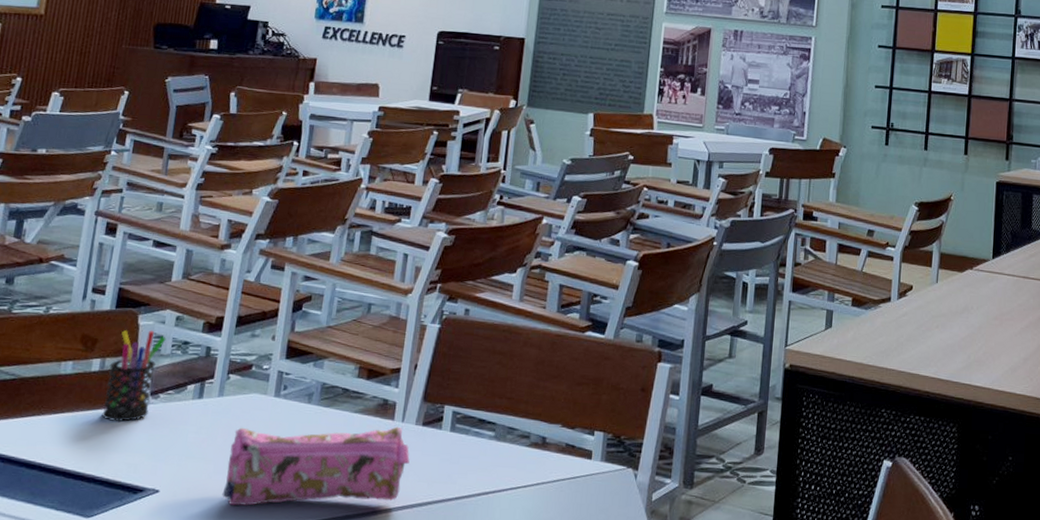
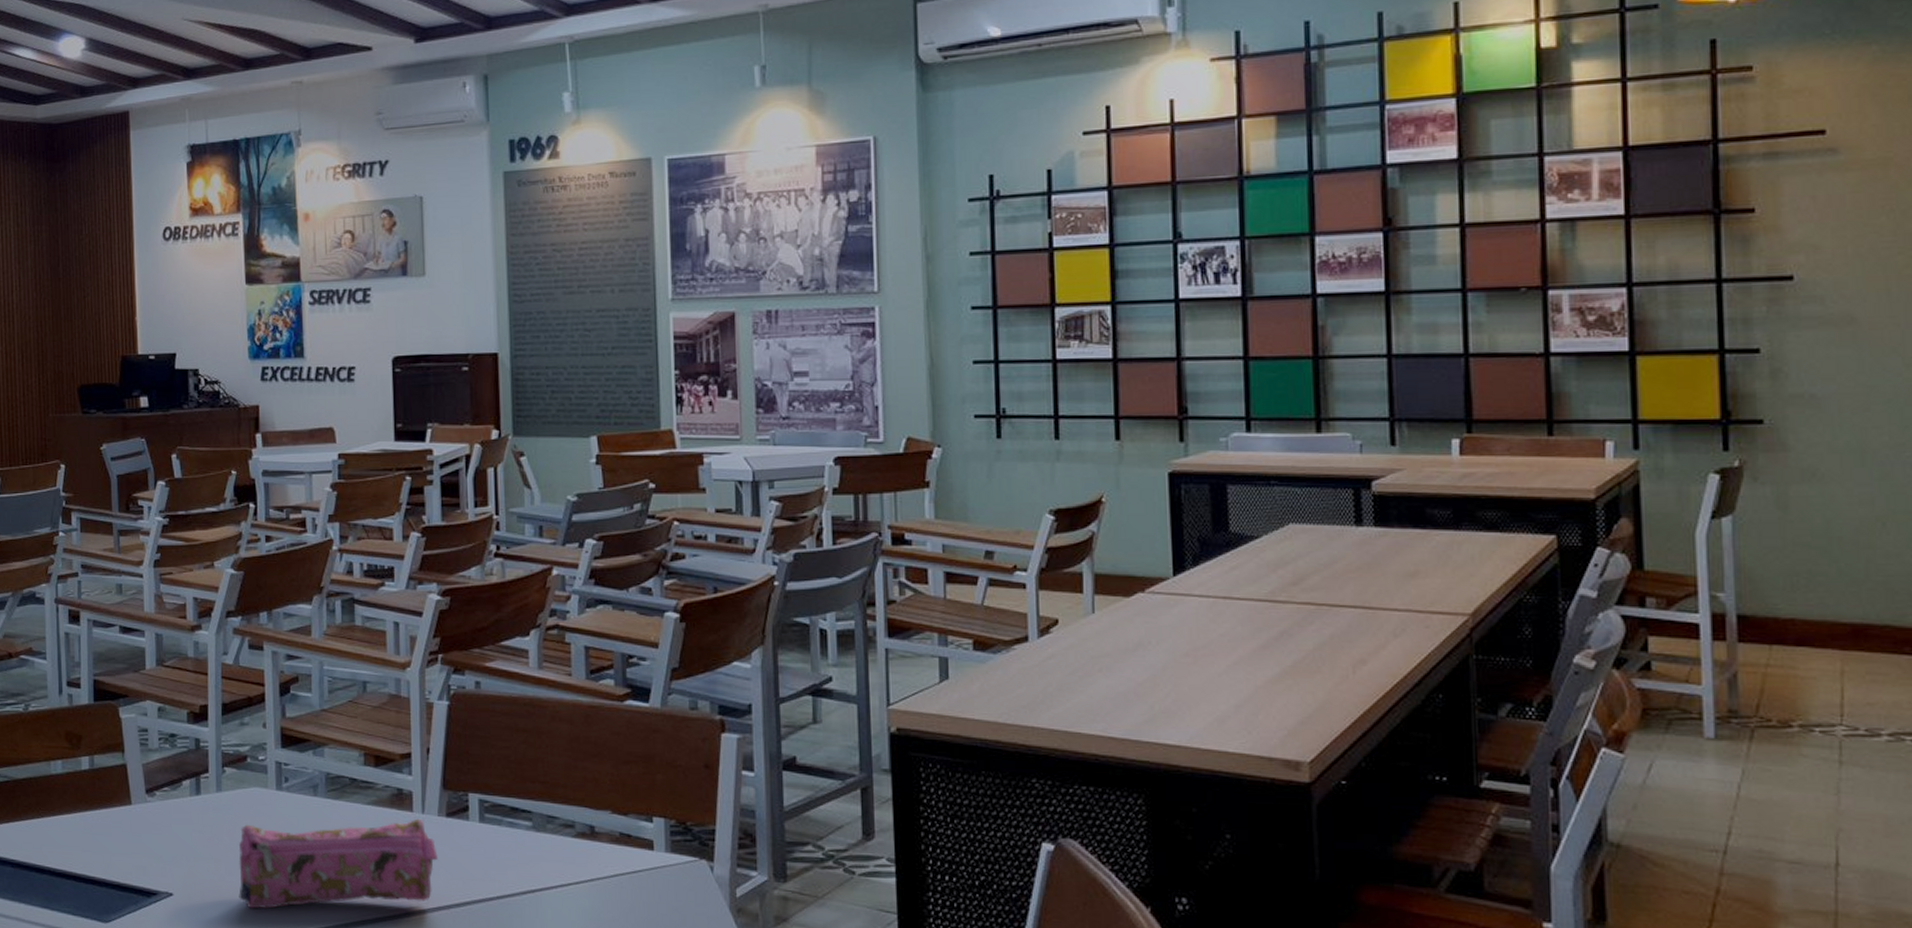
pen holder: present [101,330,166,423] -> none [99,723,152,823]

